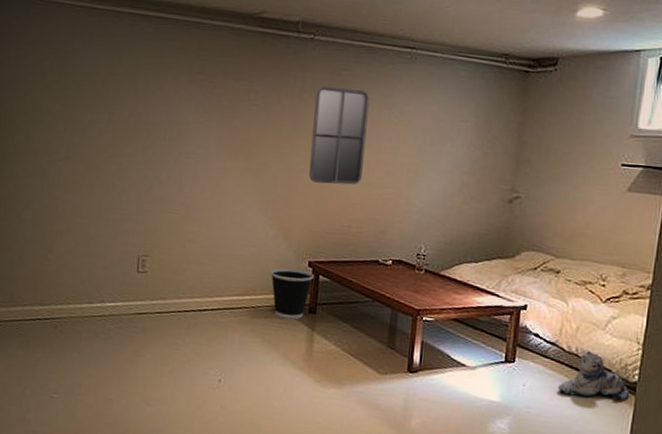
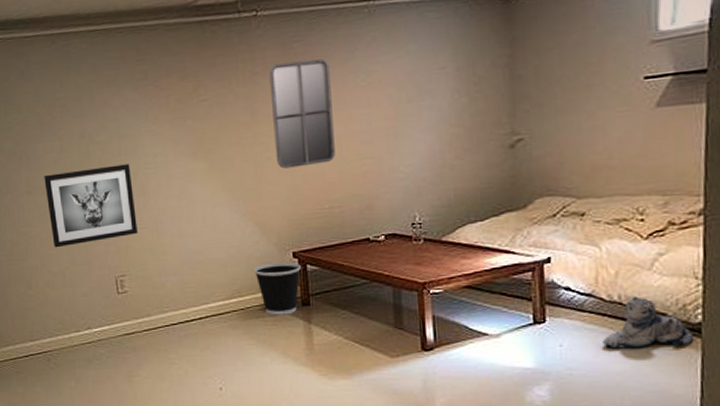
wall art: none [83,144,173,218] -> present [44,164,138,248]

